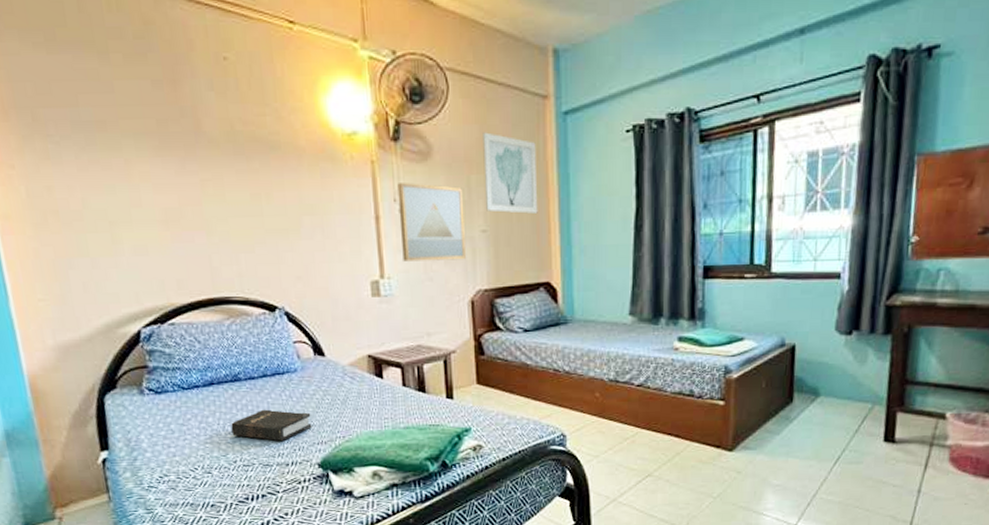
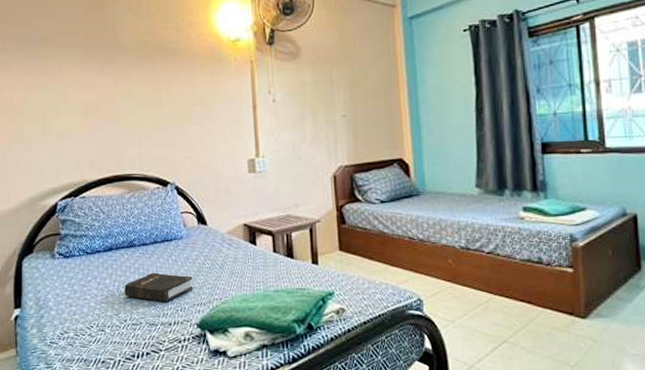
wall art: present [397,183,466,262] -> none [272,77,329,143]
wall art: present [483,132,538,214] -> none [342,35,390,101]

